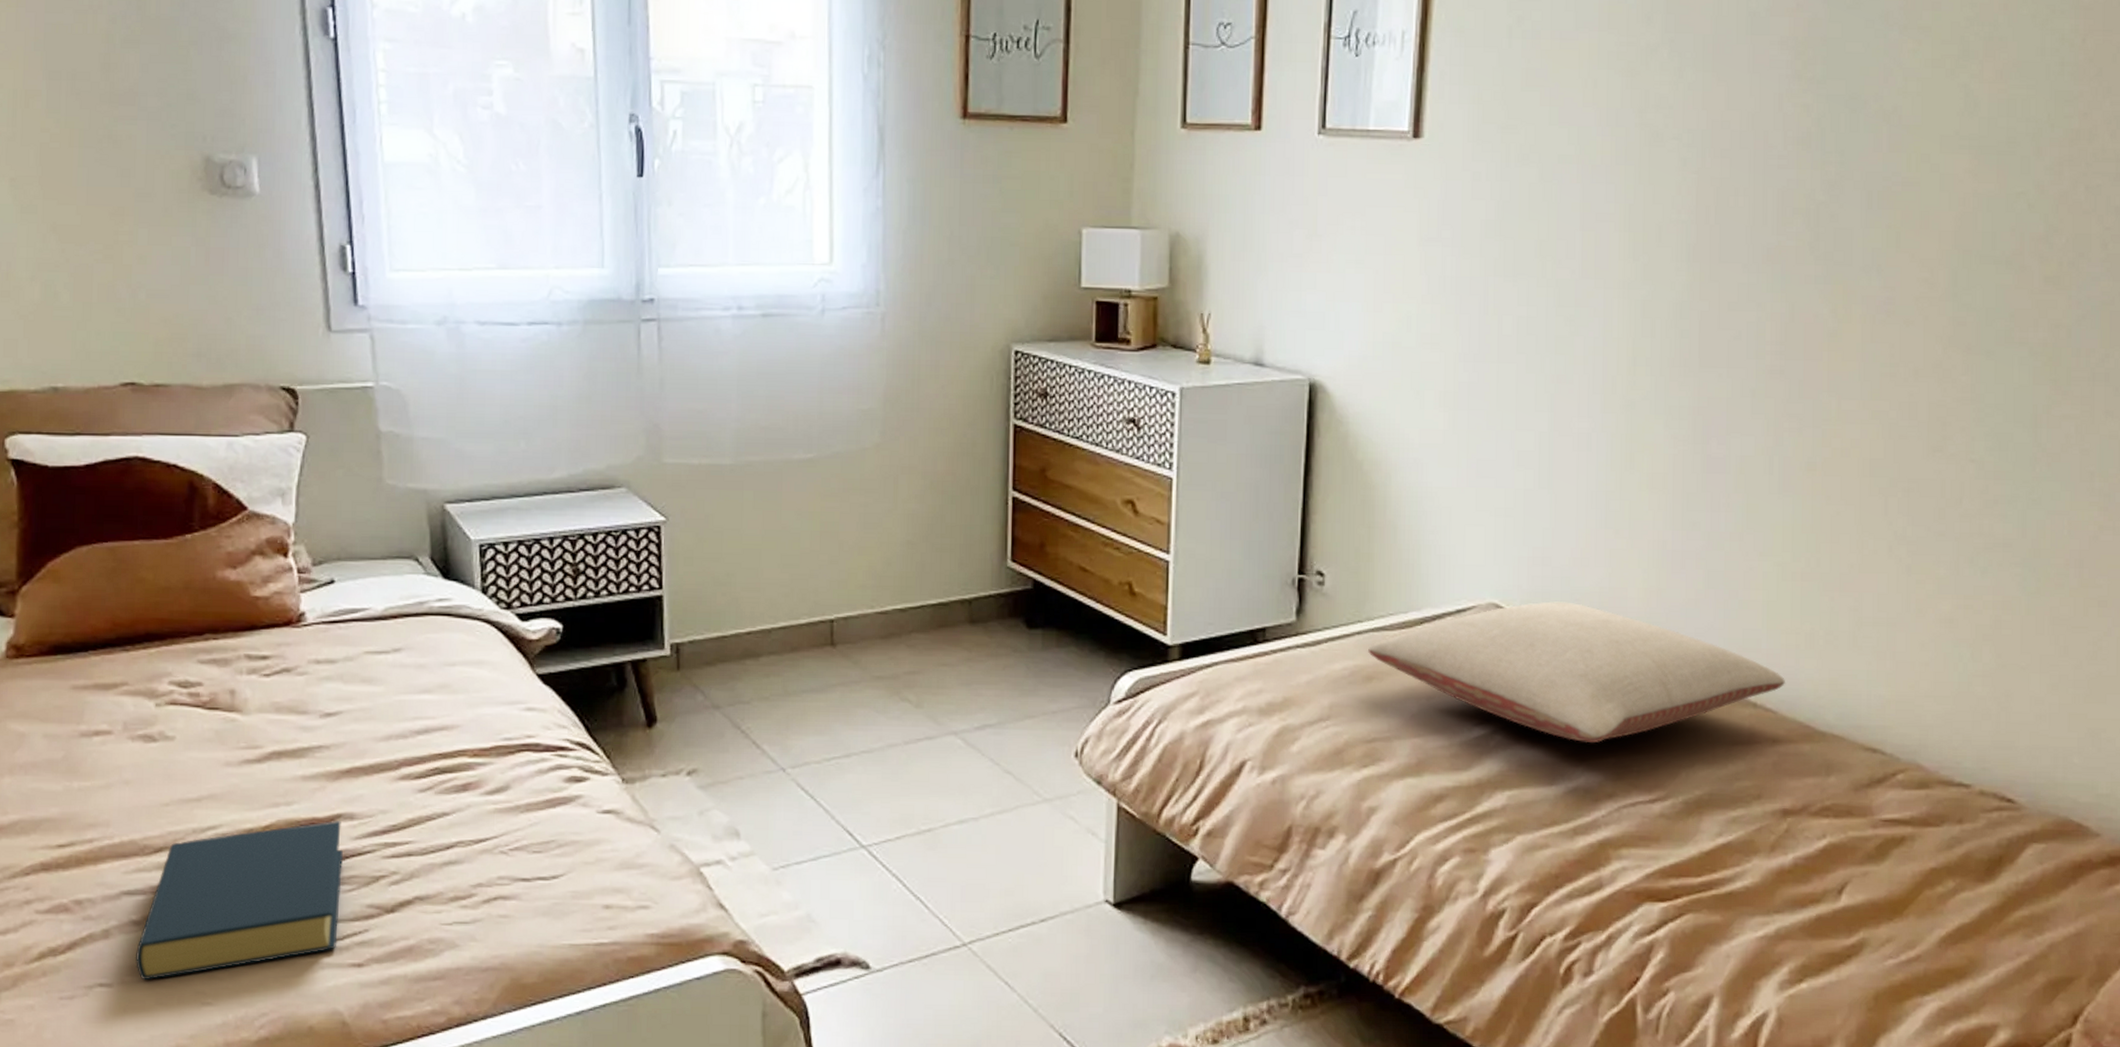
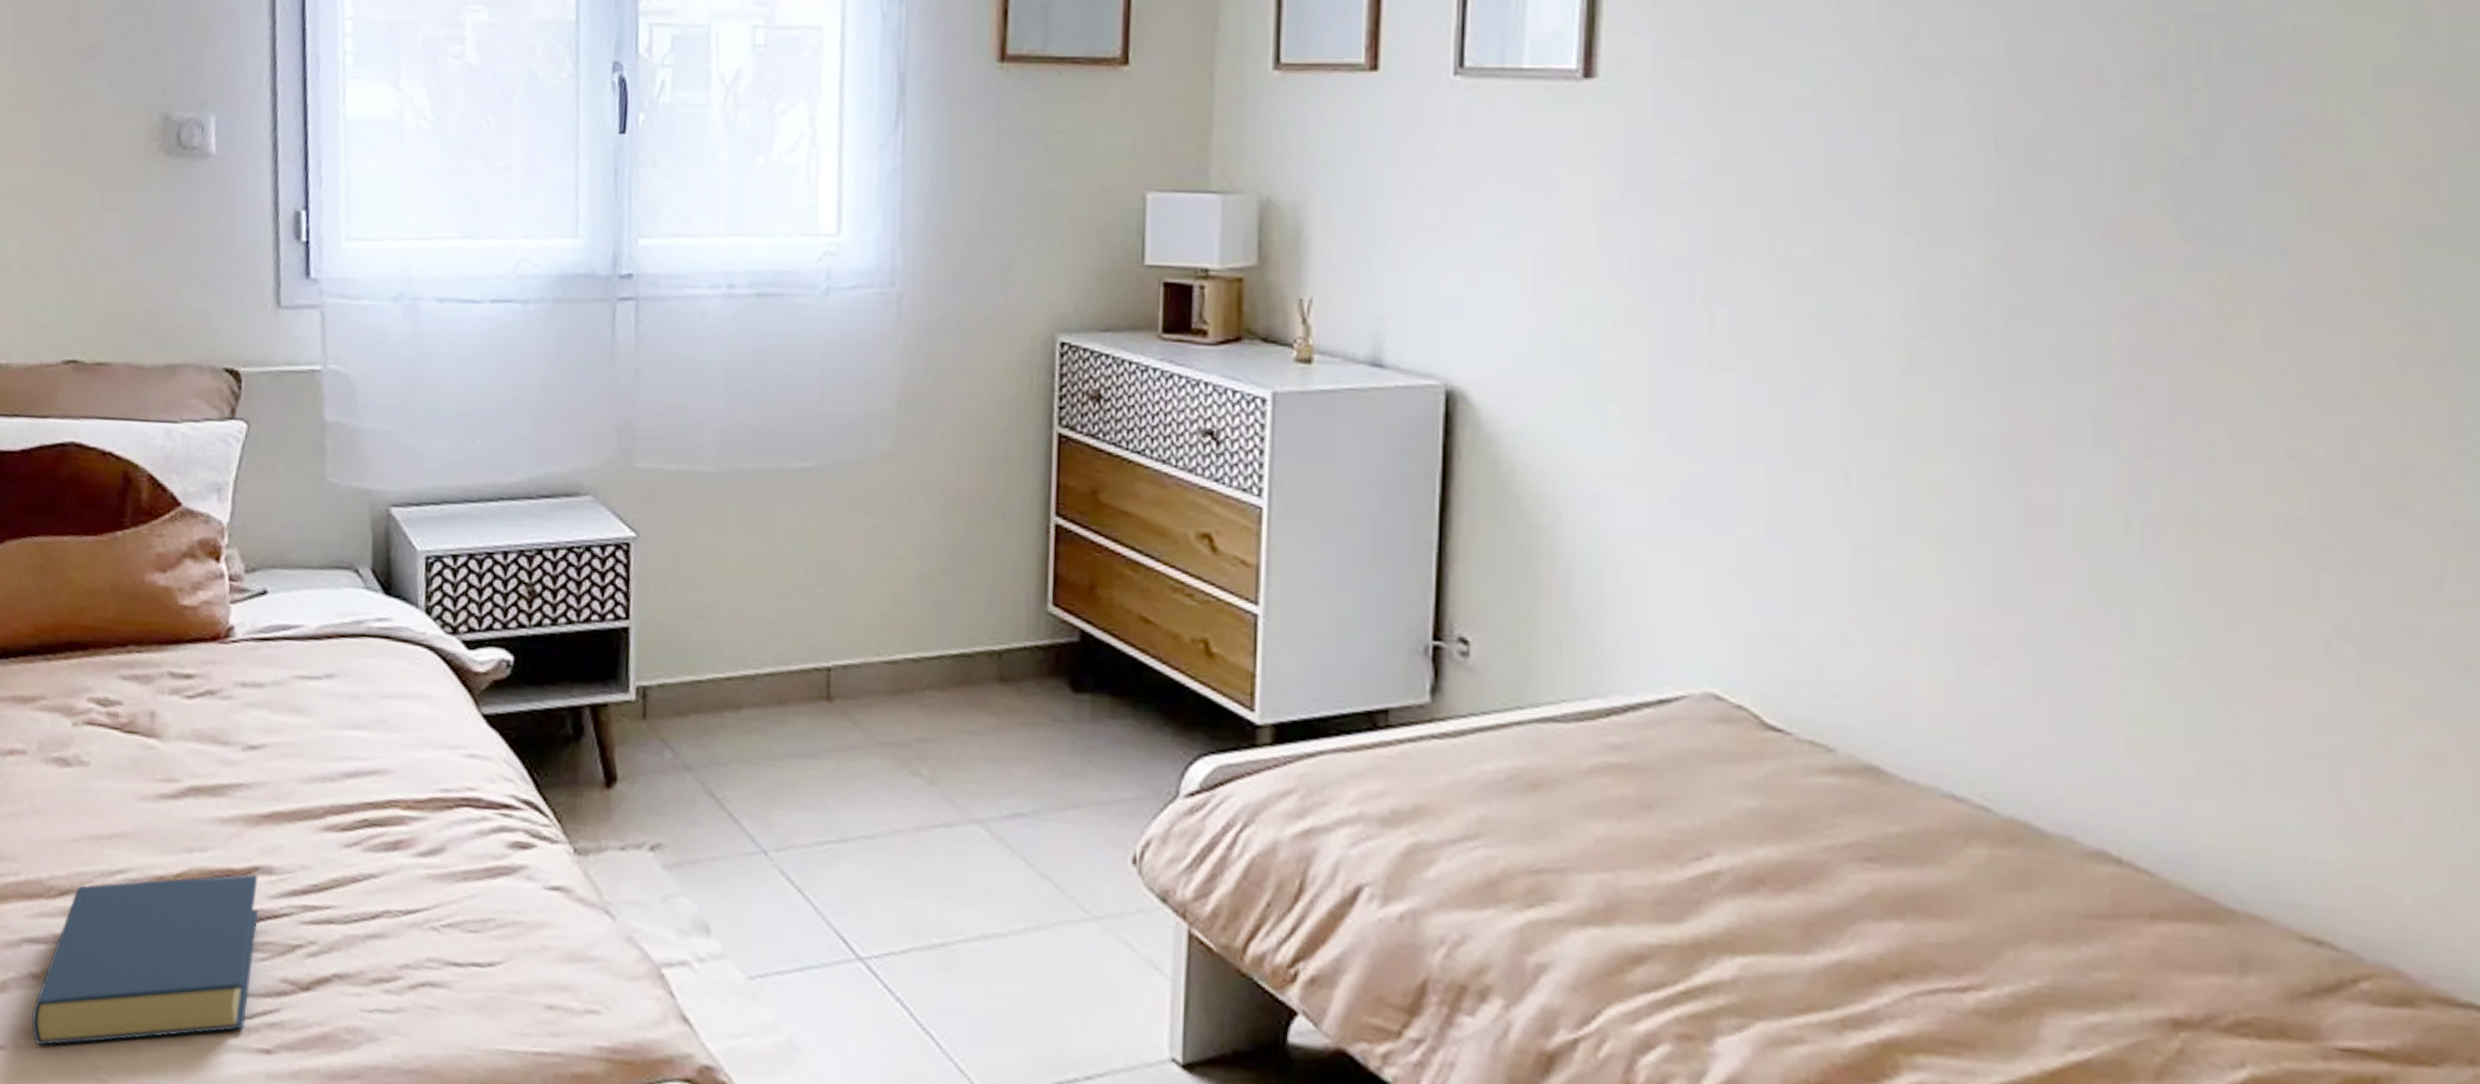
pillow: present [1368,601,1785,743] -> none [1532,694,2166,899]

